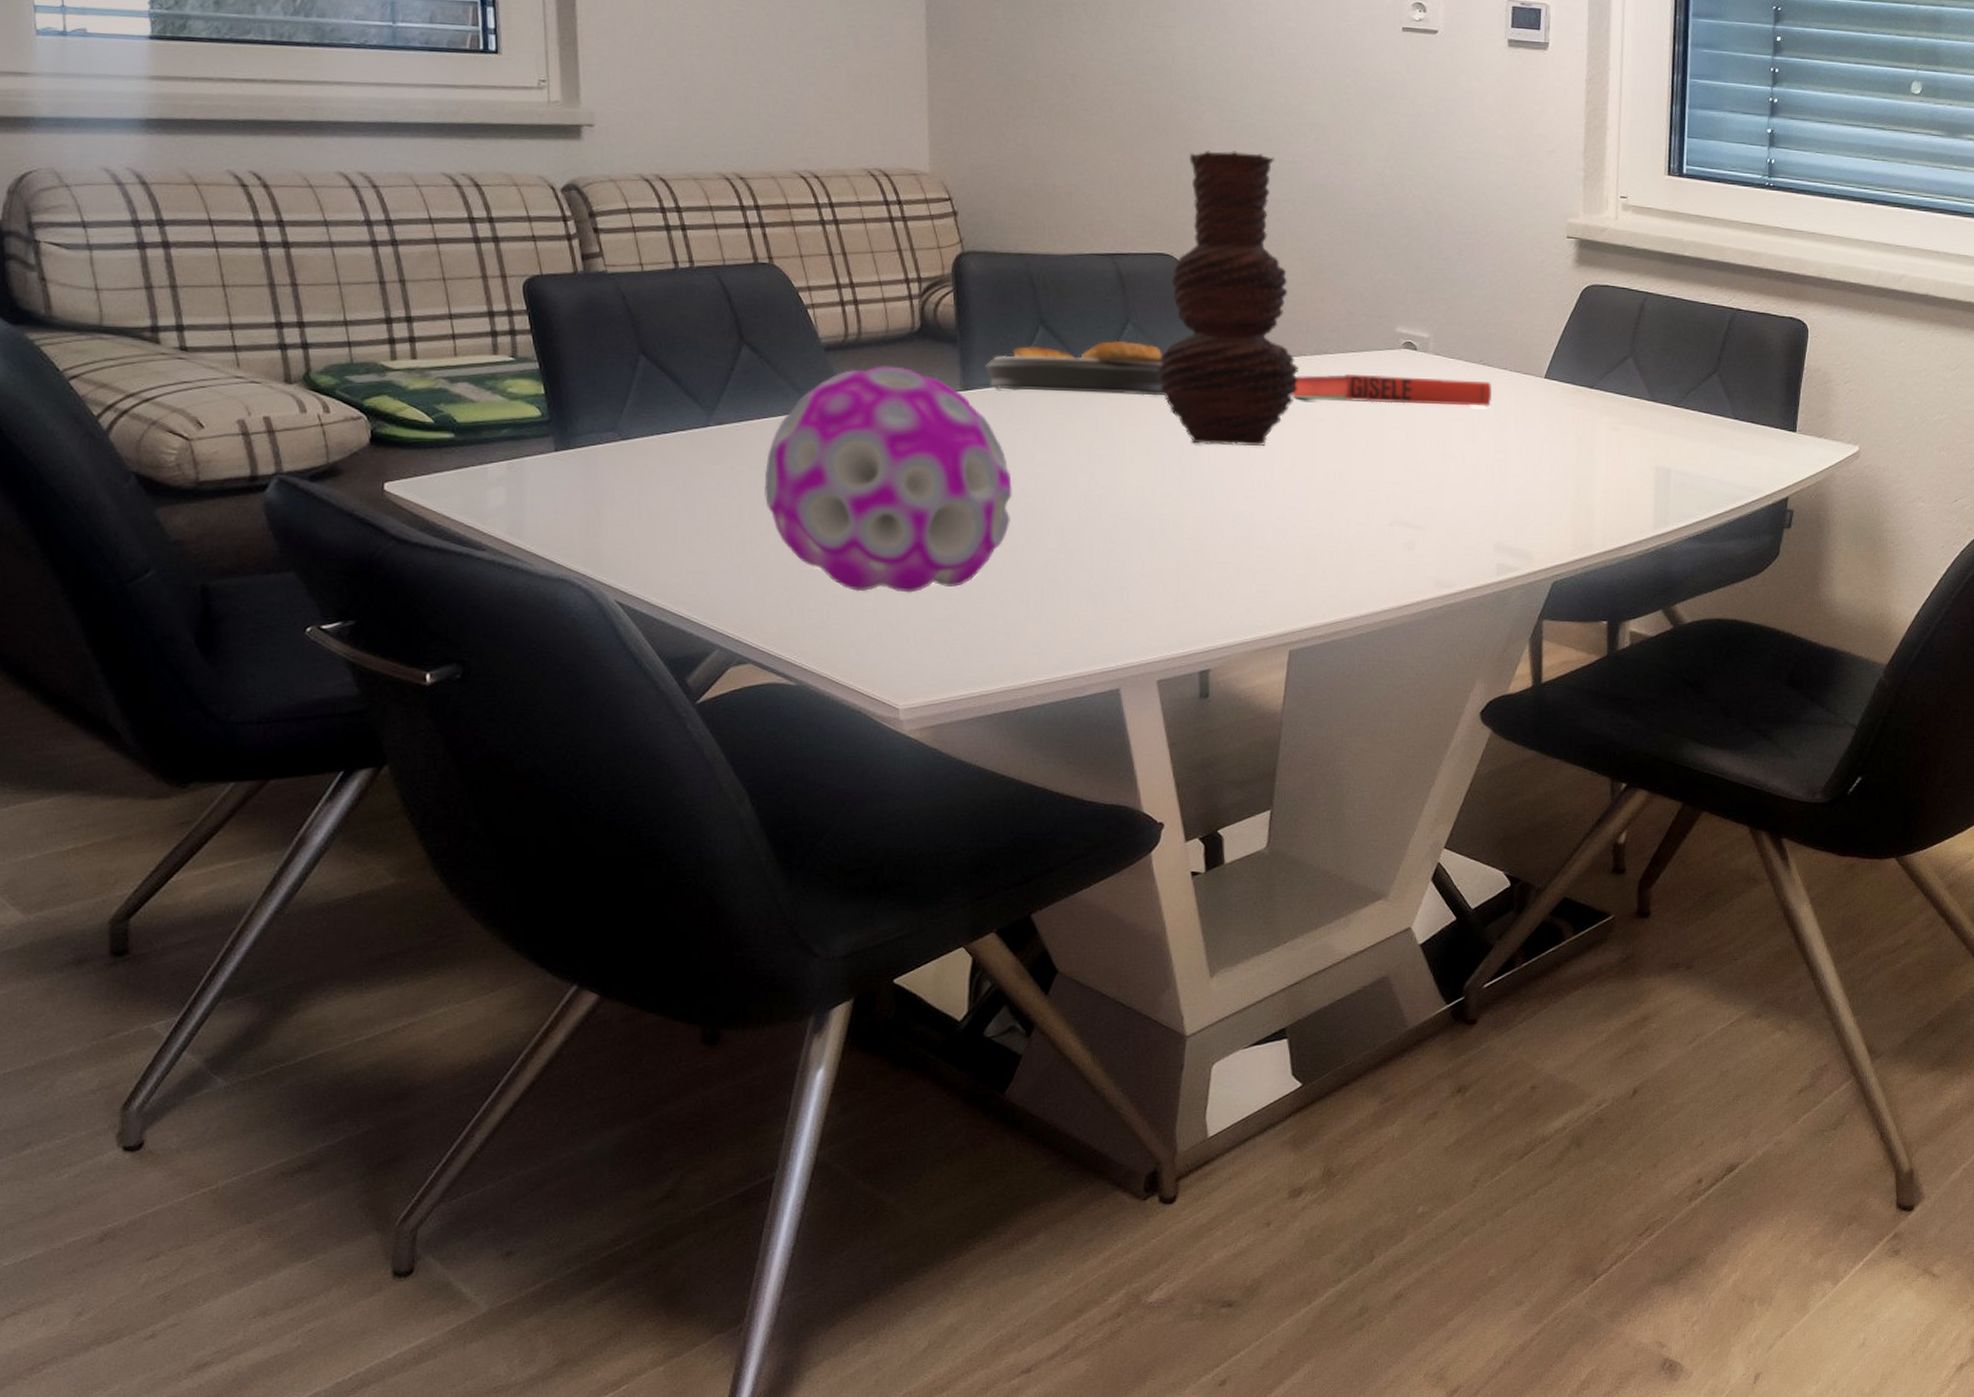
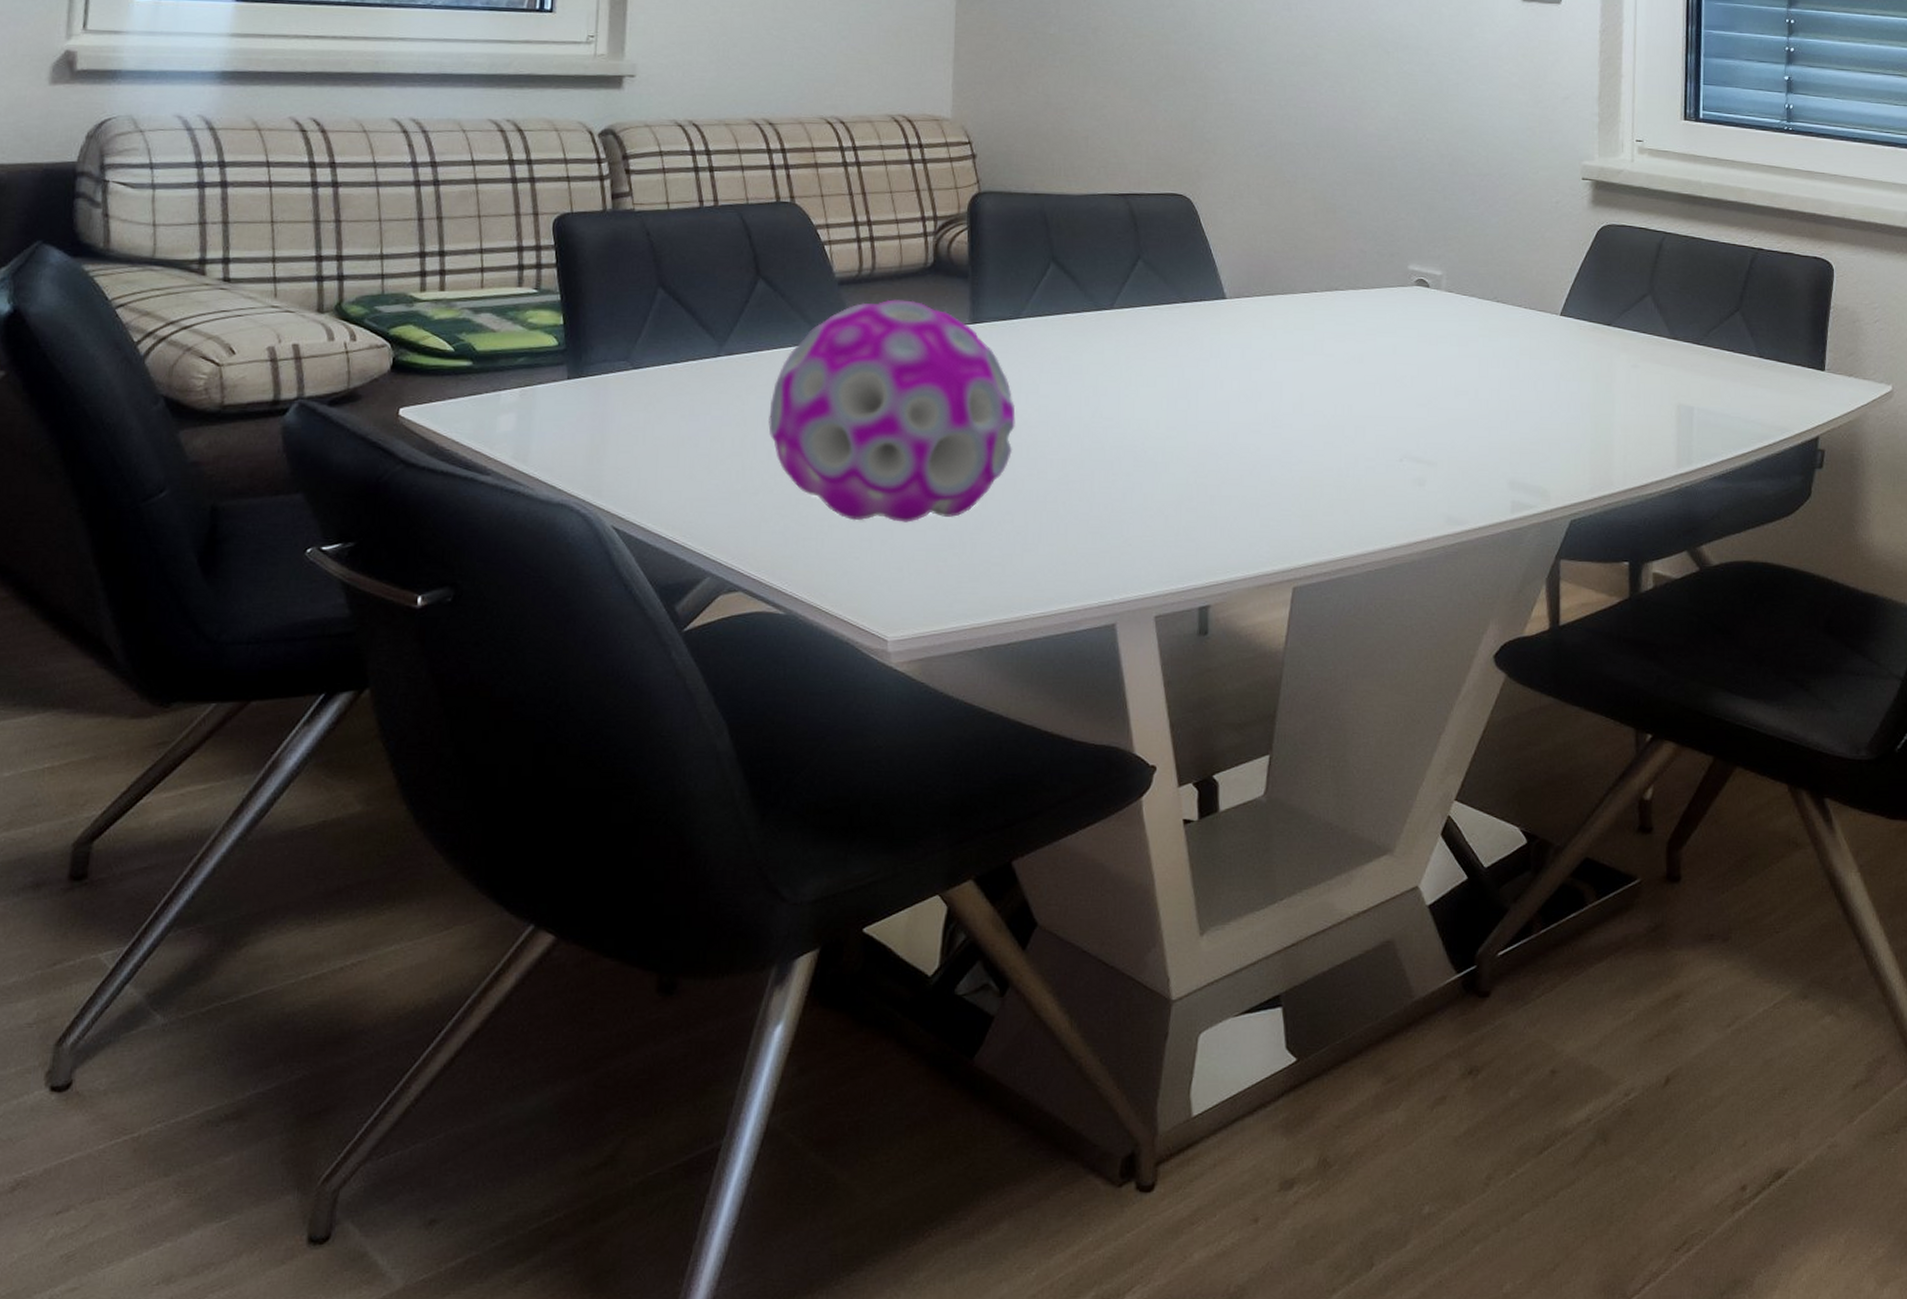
plate: present [985,341,1165,396] -> none [995,277,1173,331]
vase: present [1158,151,1299,447] -> none [1167,98,1309,381]
hardback book: present [1292,373,1492,407] -> none [1301,309,1507,343]

